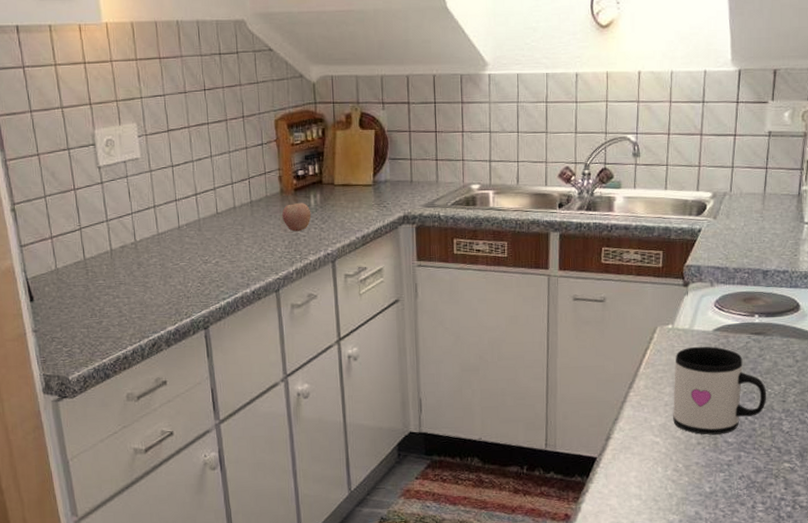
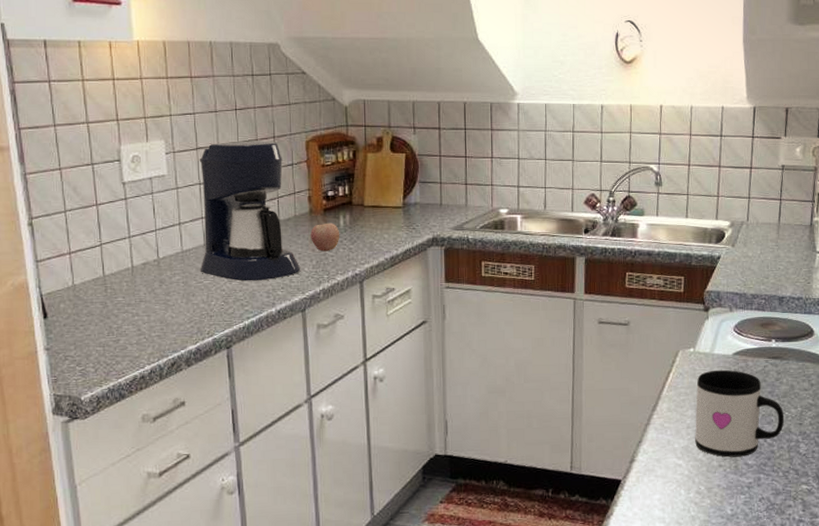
coffee maker: none [170,120,274,263] -> present [199,140,301,281]

